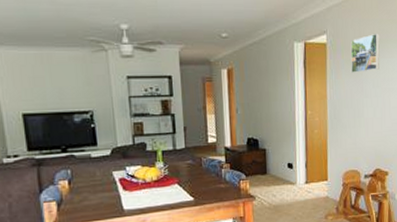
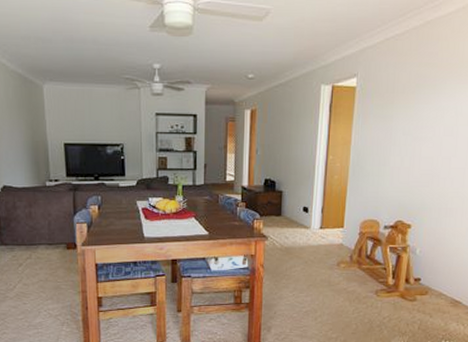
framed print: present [350,33,380,73] -> none [380,77,416,119]

